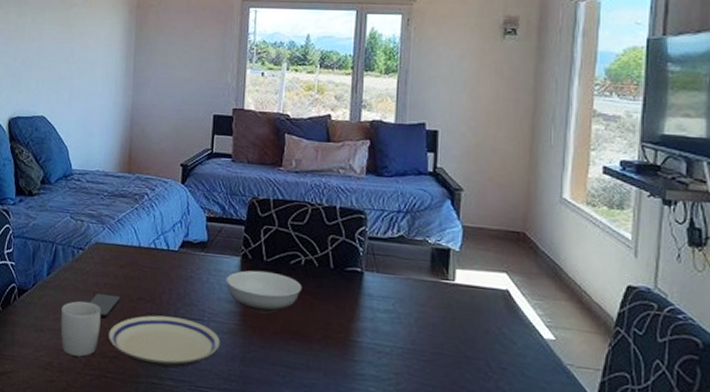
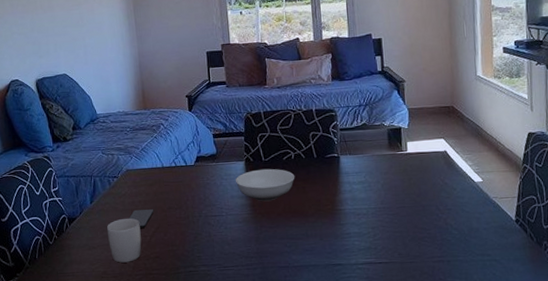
plate: present [109,315,220,368] -> none [149,217,238,258]

